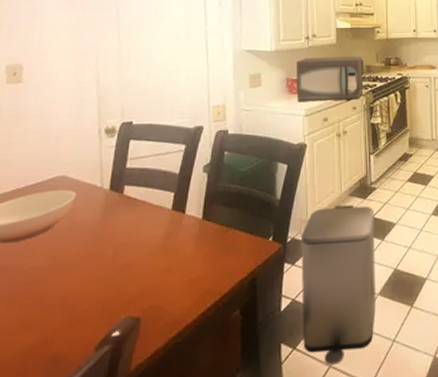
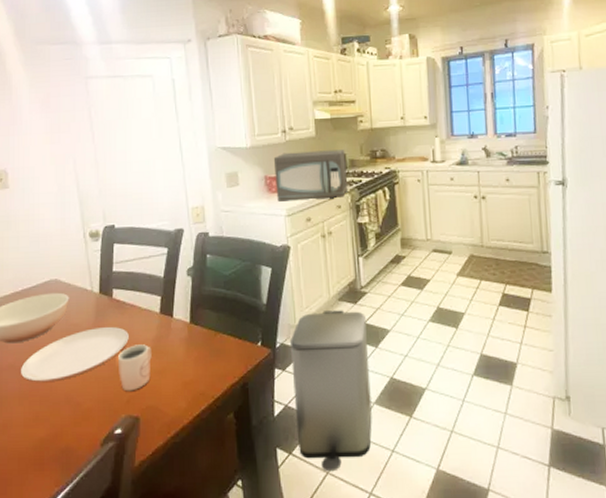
plate: none [13,223,137,284] -> present [21,326,129,382]
mug: none [122,241,160,291] -> present [118,344,152,392]

